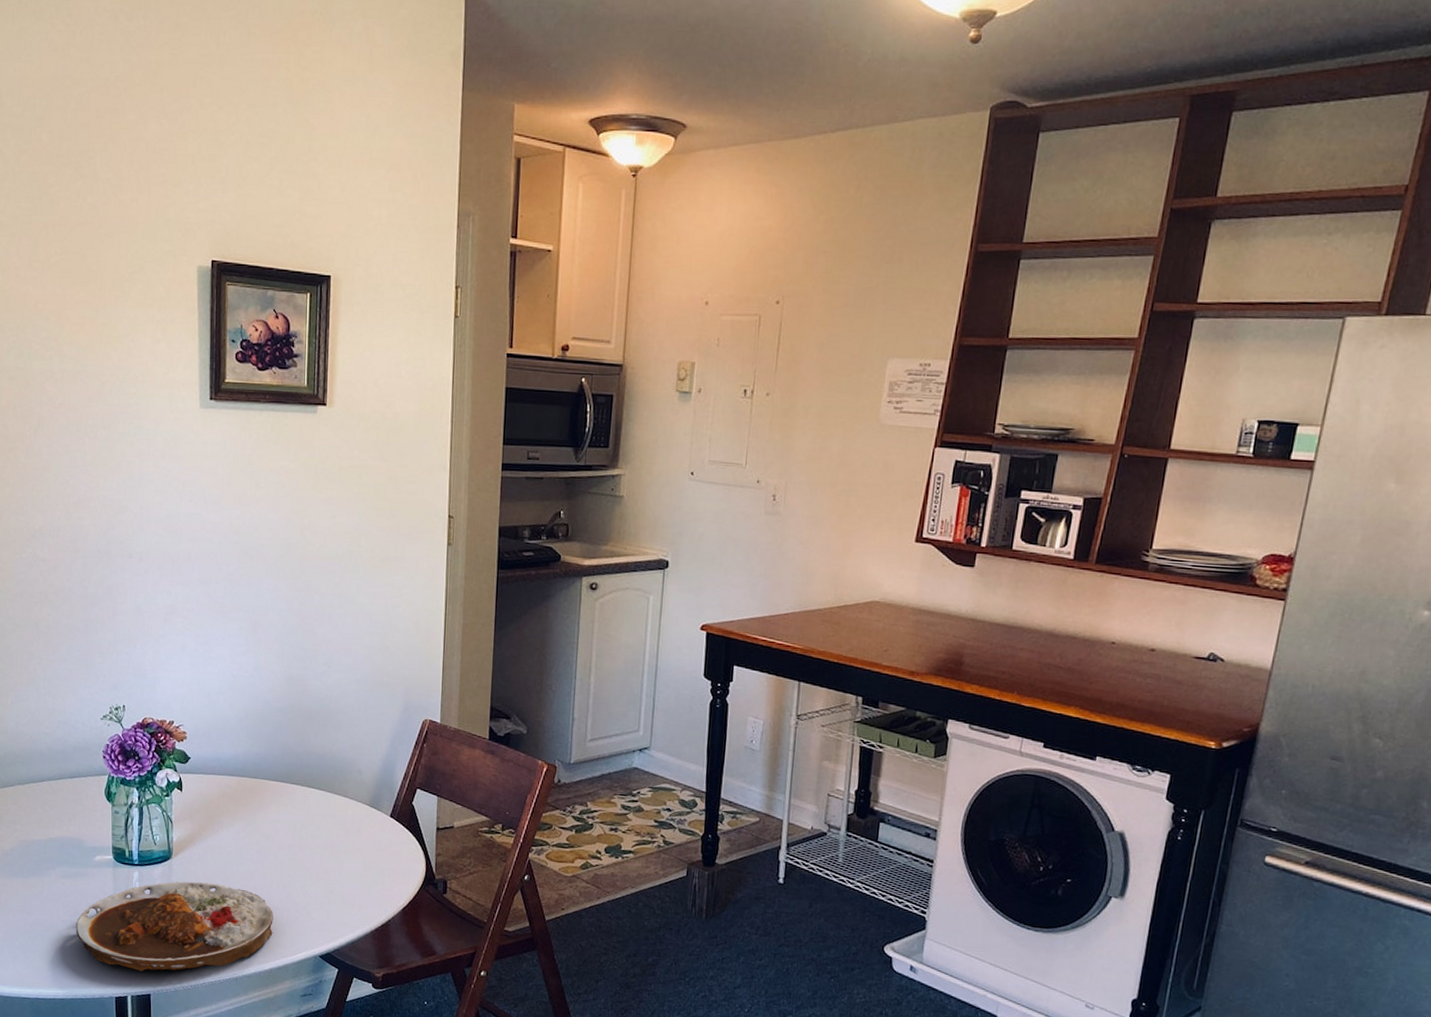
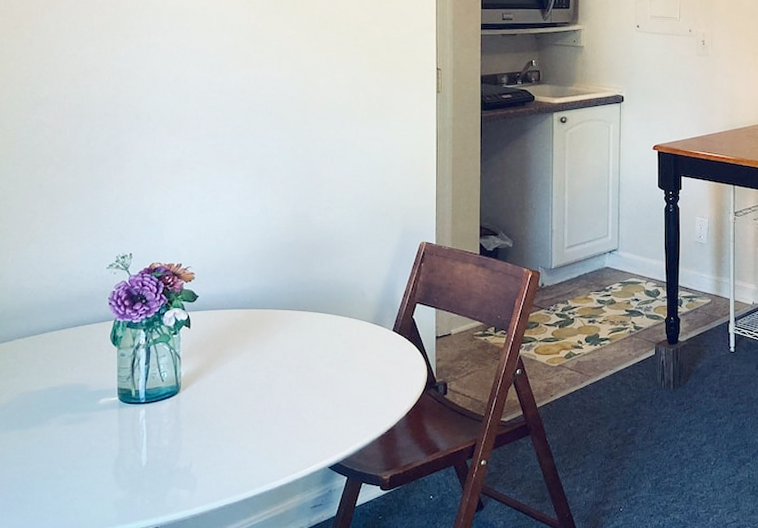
plate: present [75,881,273,971] -> none [78,412,283,506]

